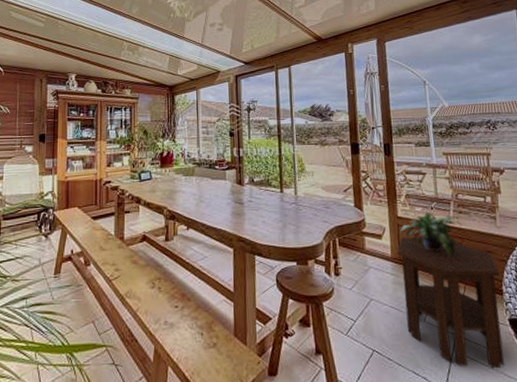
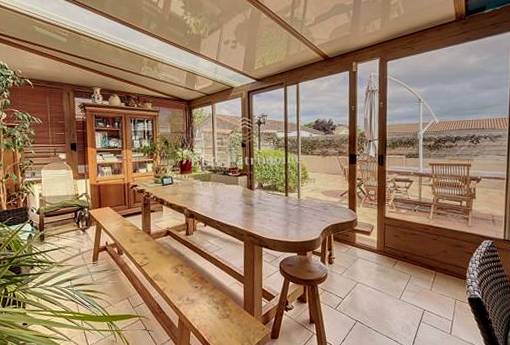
side table: present [397,237,504,369] -> none [382,233,466,335]
potted plant: present [399,211,462,257] -> none [386,212,439,250]

